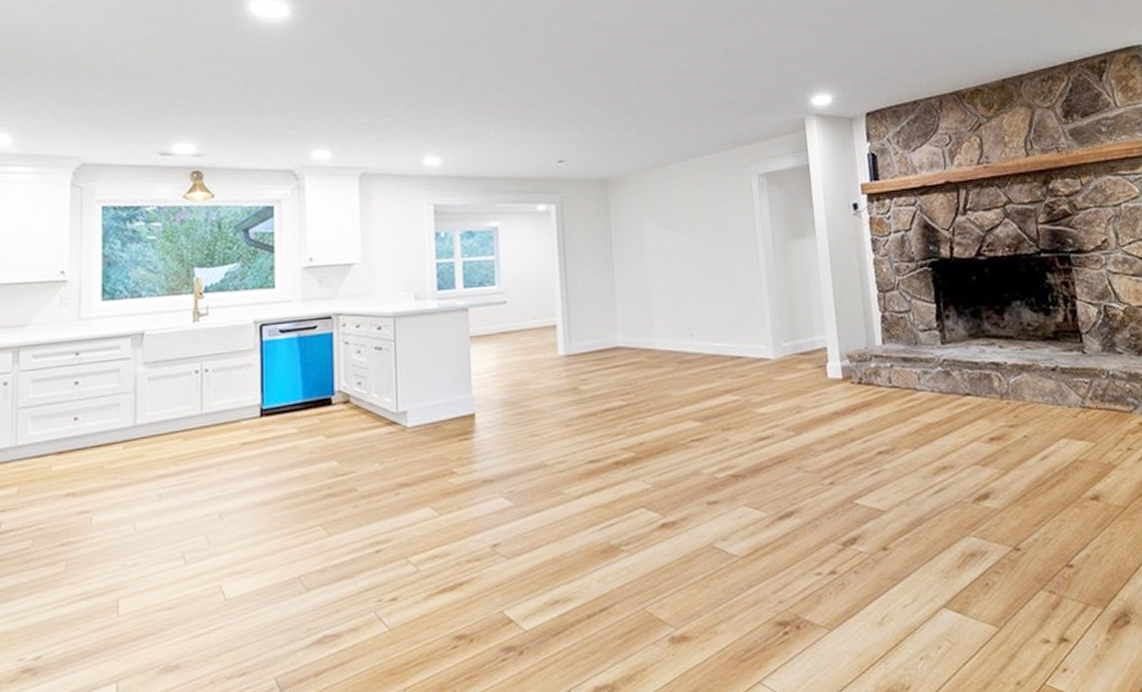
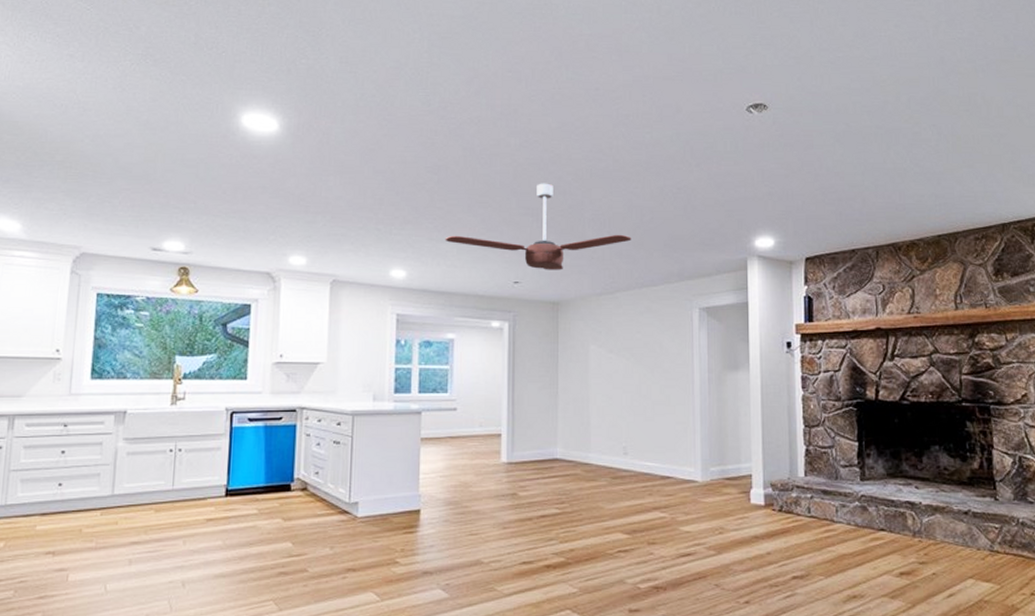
ceiling fan: none [480,53,681,146] -> present [445,183,632,270]

